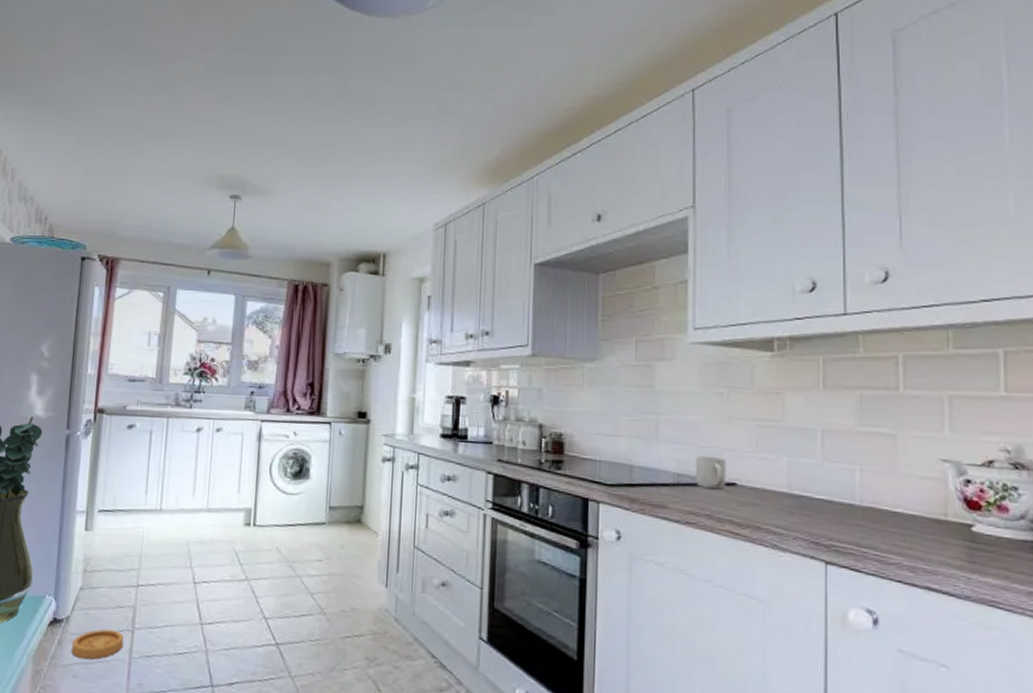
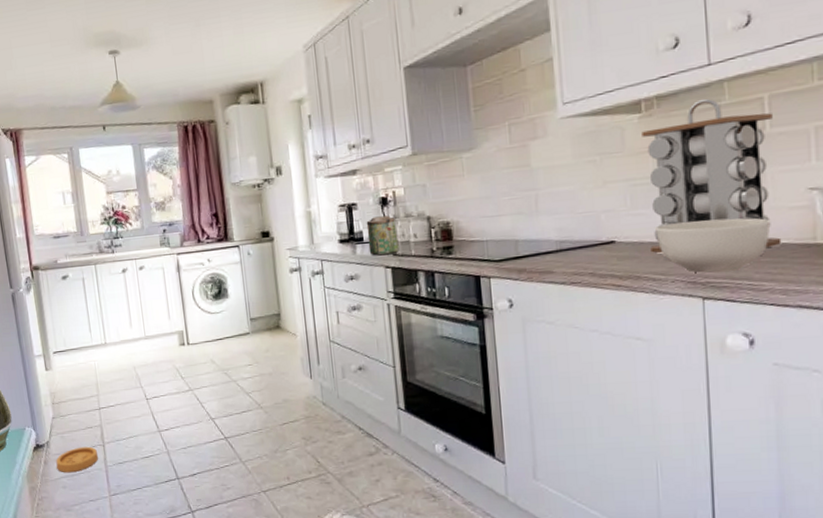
canister: none [472,415,505,460] -> present [366,215,399,256]
mug: present [694,455,727,490] -> none [574,219,606,250]
spice rack: none [772,347,911,517] -> present [641,98,782,253]
bowl: none [780,473,901,539] -> present [655,217,771,274]

